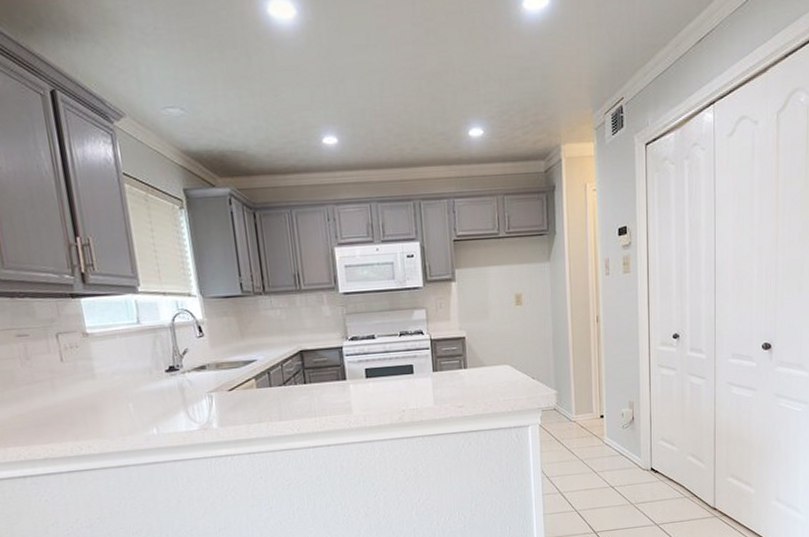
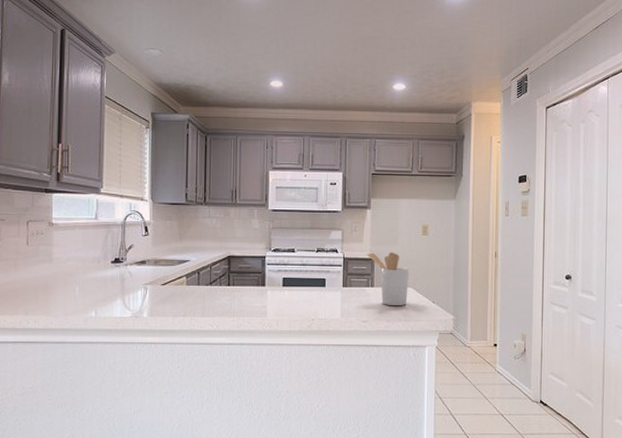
utensil holder: none [456,327,505,387] -> present [366,252,410,307]

